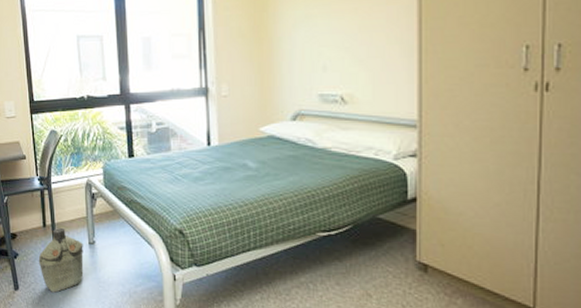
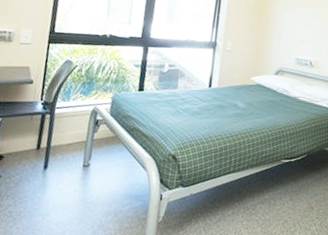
military canteen: present [38,227,84,293] -> none [22,150,77,215]

